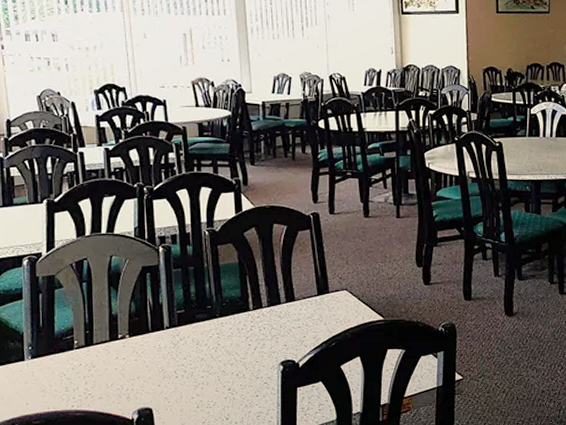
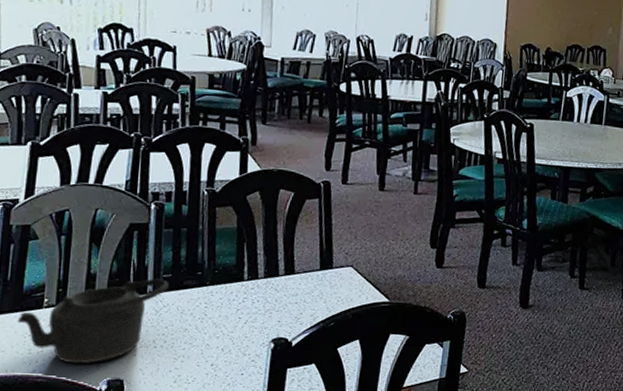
teapot: none [52,315,183,397] -> present [17,278,169,364]

